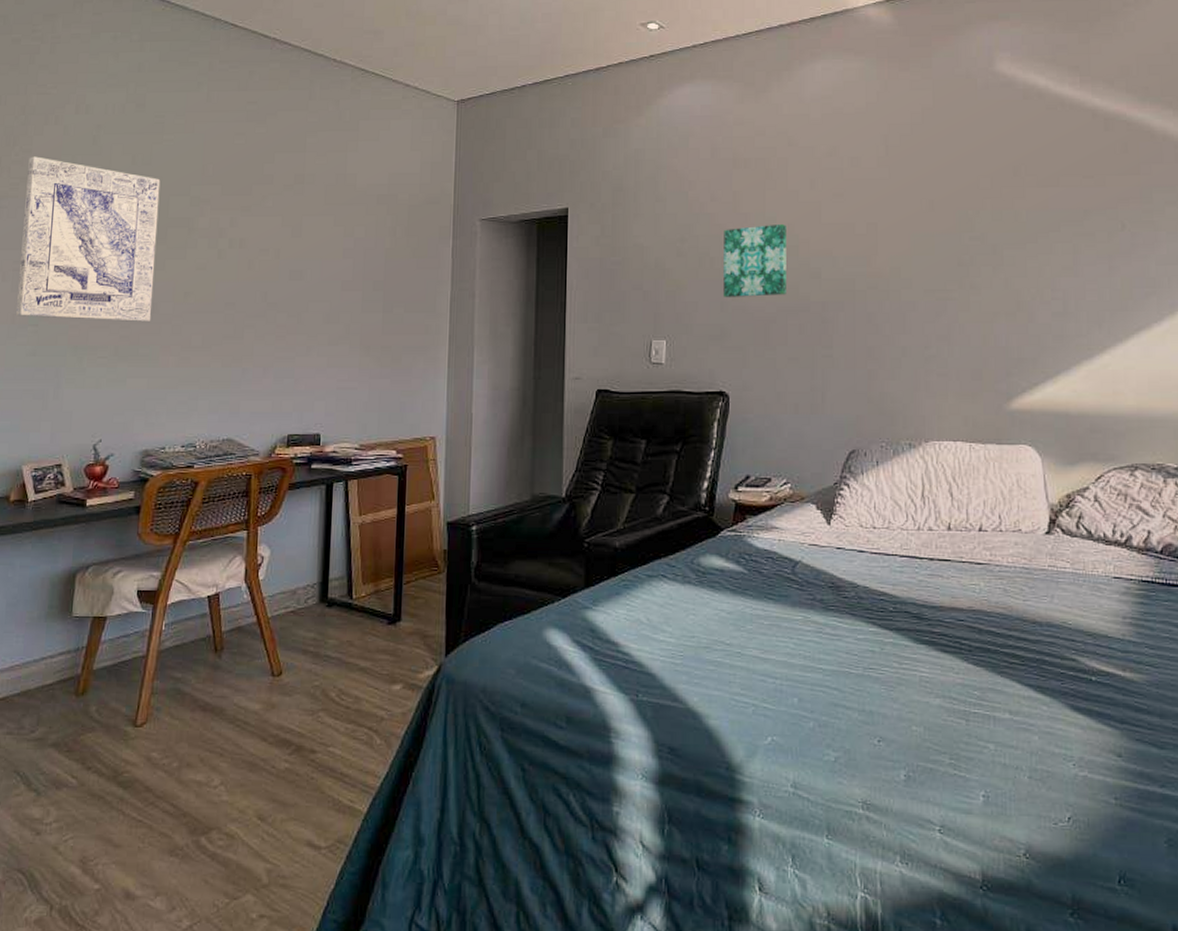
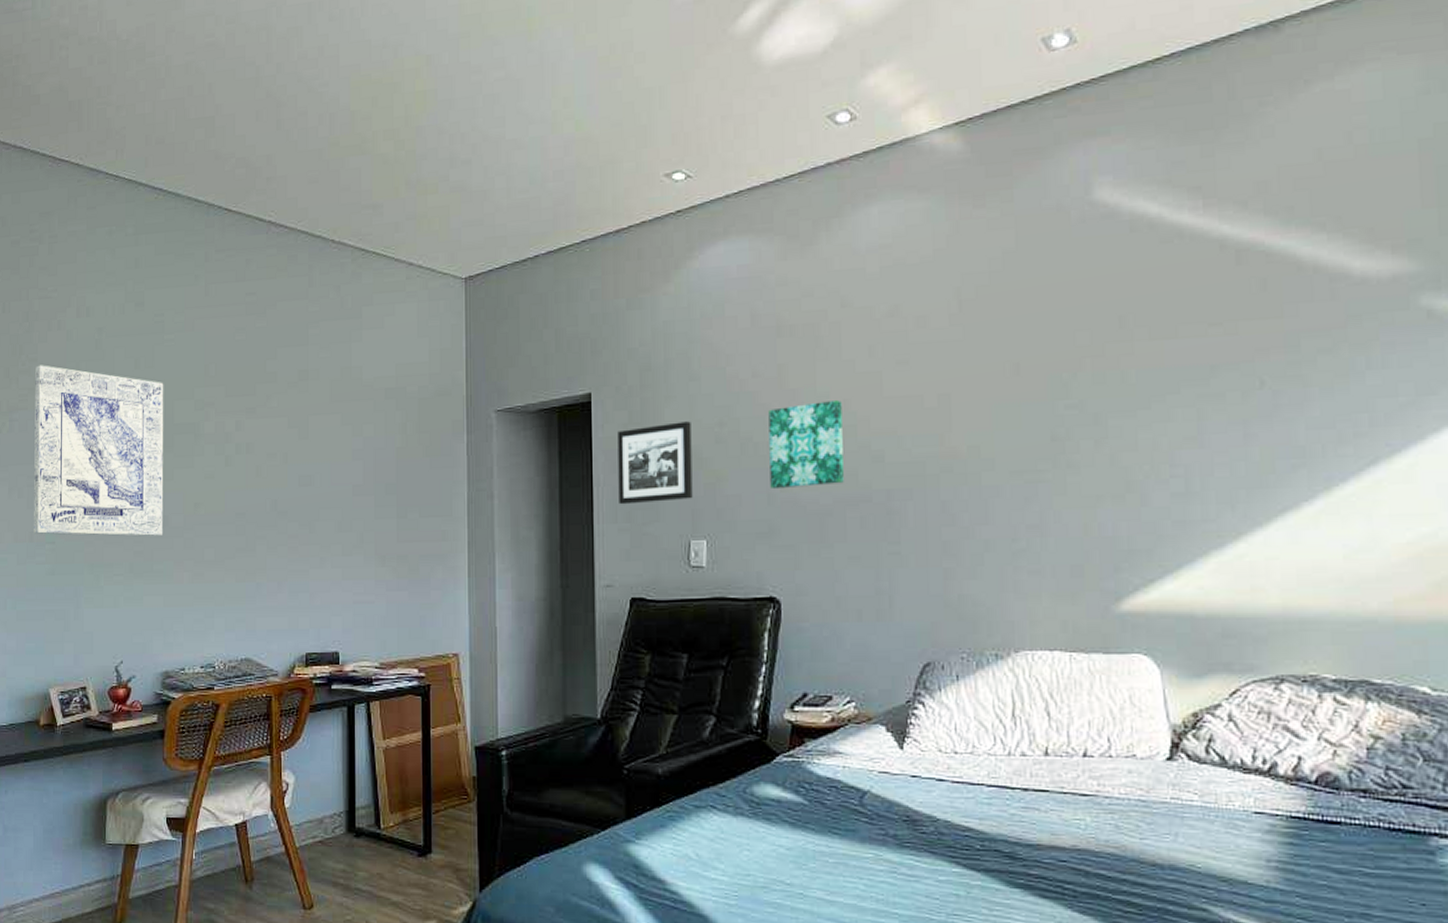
picture frame: none [589,236,656,307] -> present [618,421,693,505]

